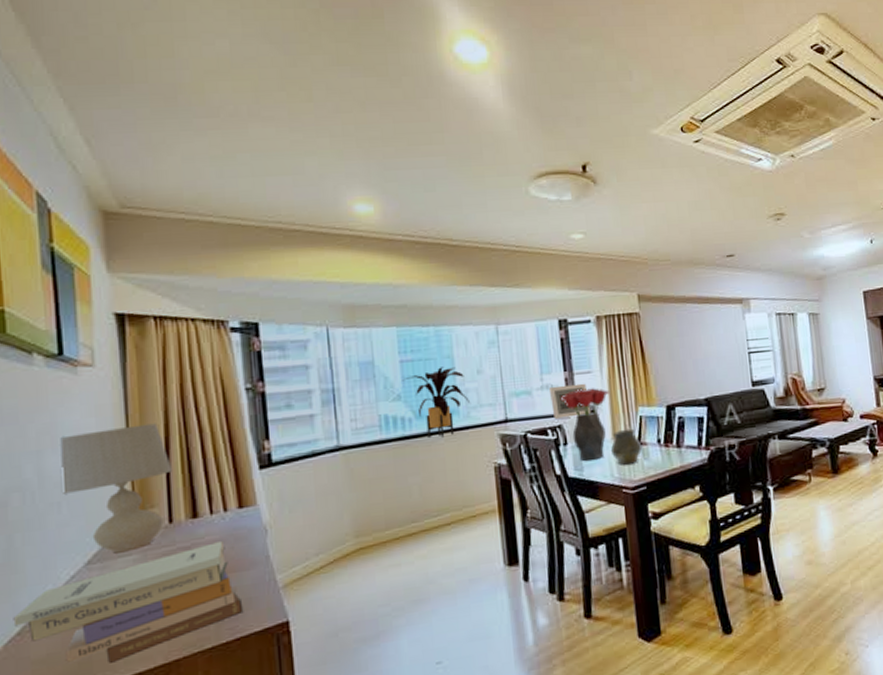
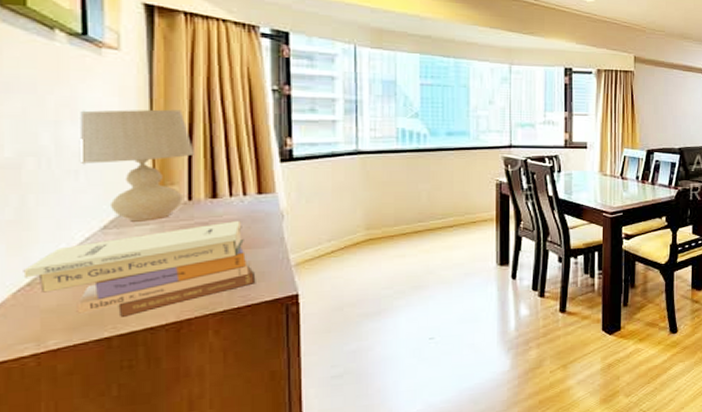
house plant: present [402,367,471,439] -> none [421,94,481,154]
picture frame: present [548,383,592,419] -> none [550,122,584,150]
bouquet: present [560,388,609,461] -> none [559,128,601,187]
vase: present [611,428,643,465] -> none [597,165,623,194]

